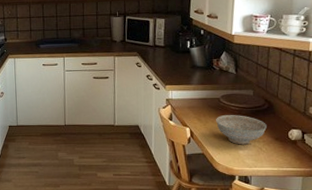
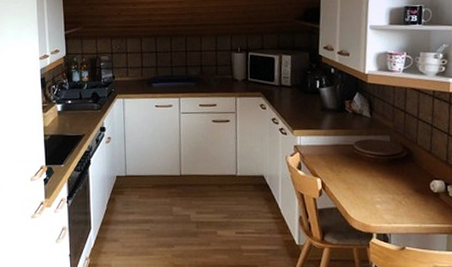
decorative bowl: present [216,114,267,145] -> none [350,163,406,198]

